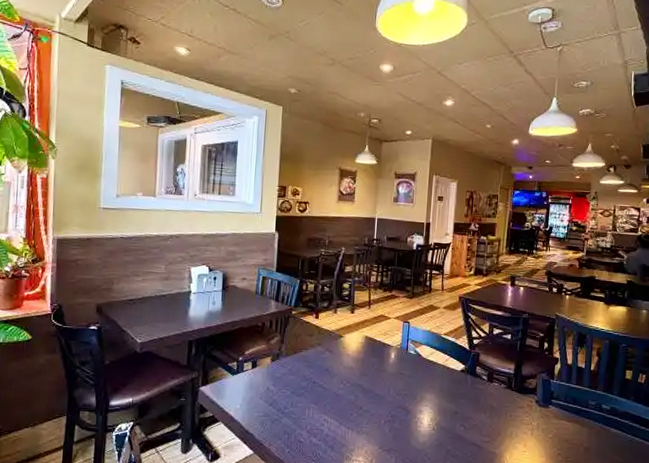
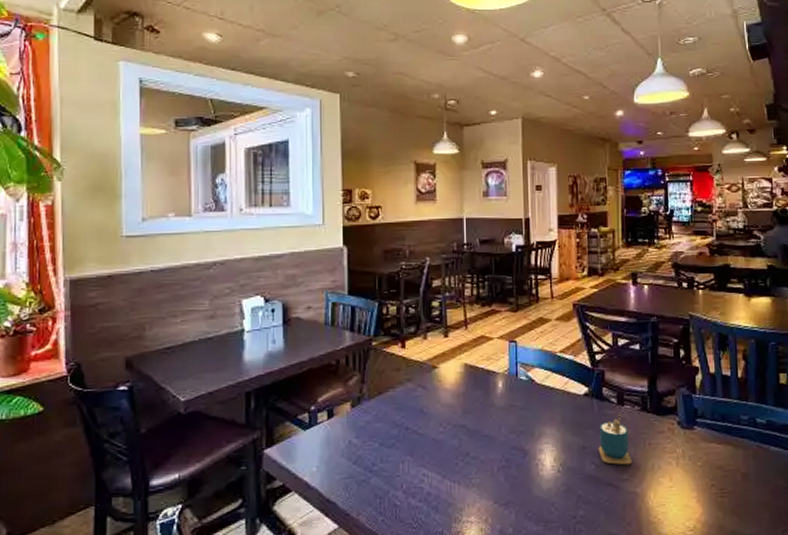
cup: none [468,389,494,431] -> present [599,413,632,465]

